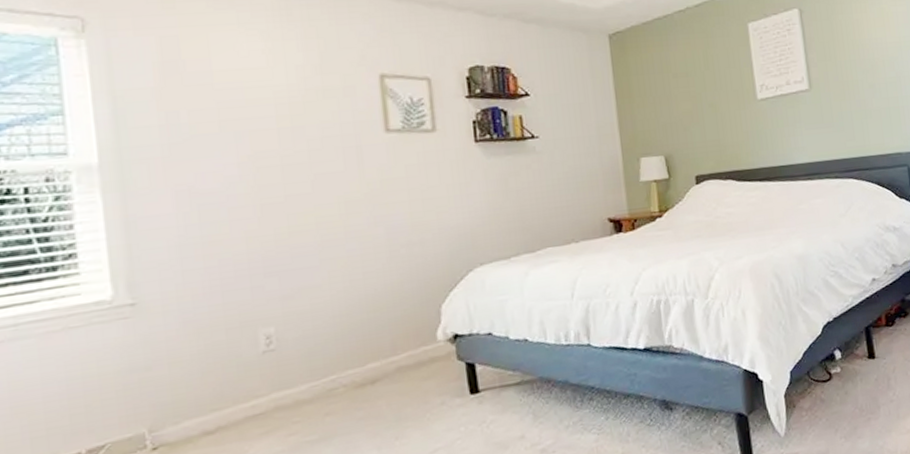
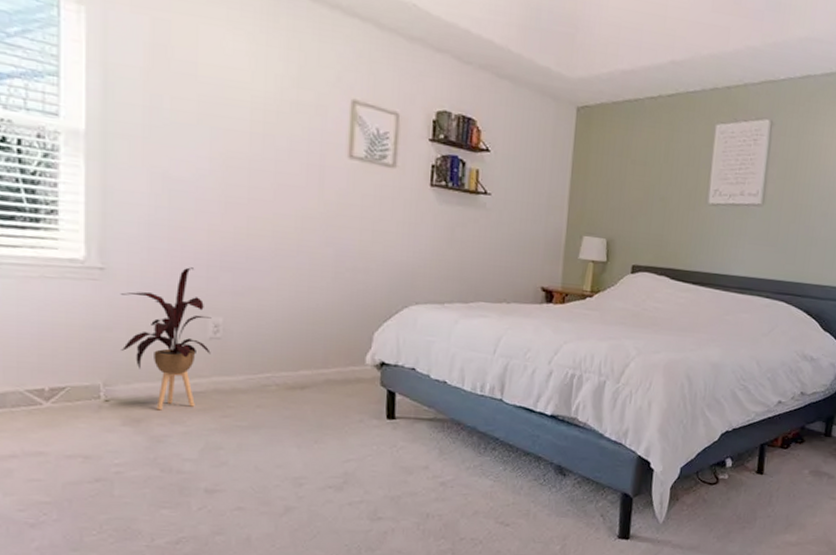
house plant: none [156,281,266,446] -> present [120,267,212,411]

